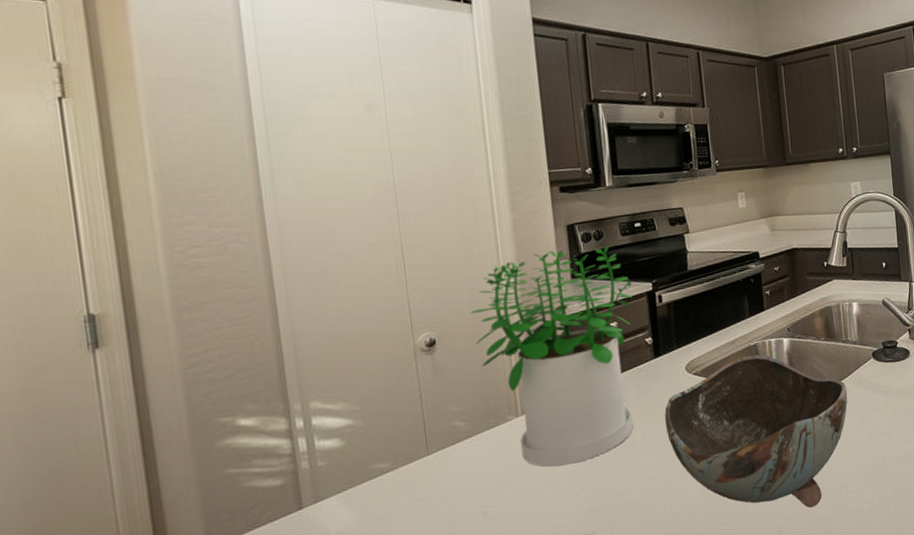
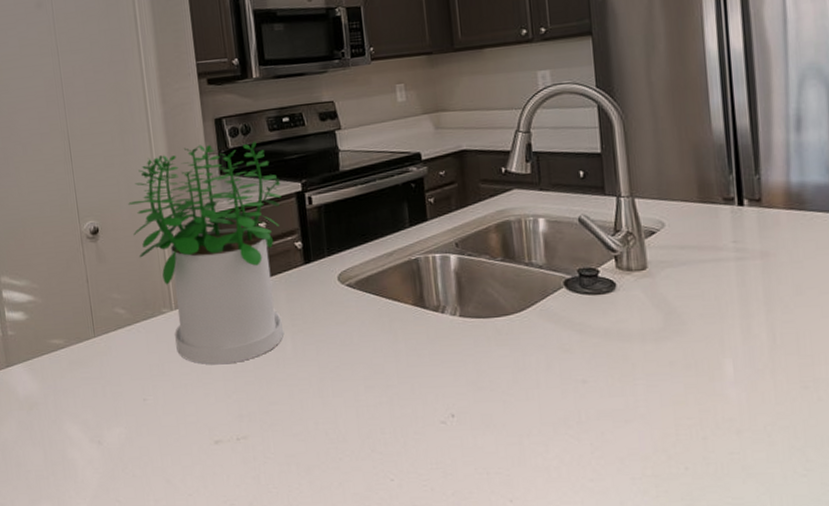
bowl: present [664,354,848,508] -> none [315,270,531,453]

